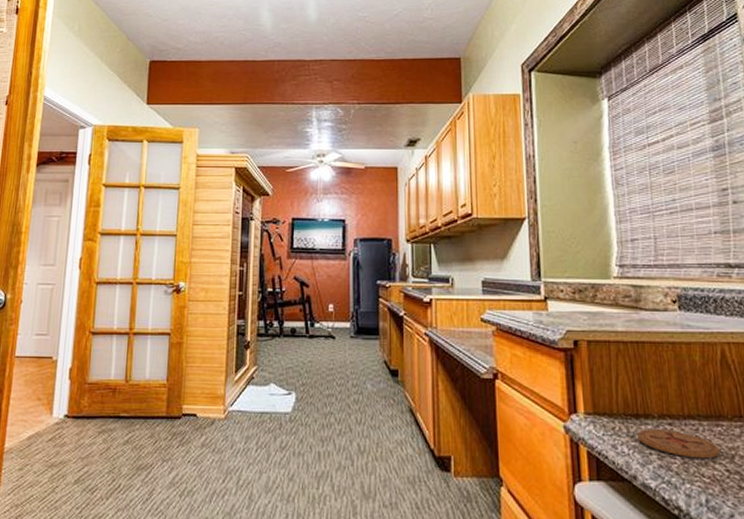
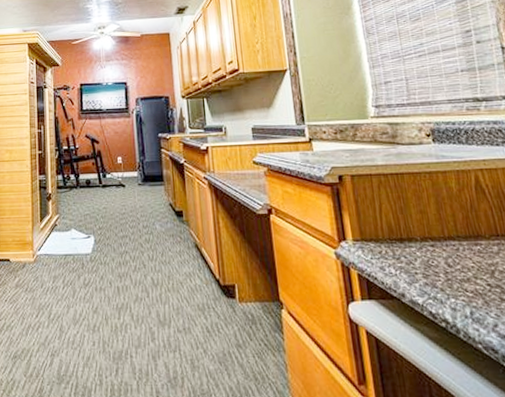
coaster: present [637,429,720,459] -> none [402,251,481,276]

